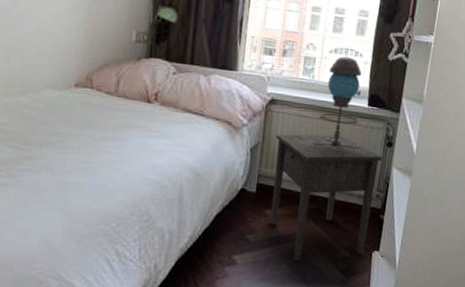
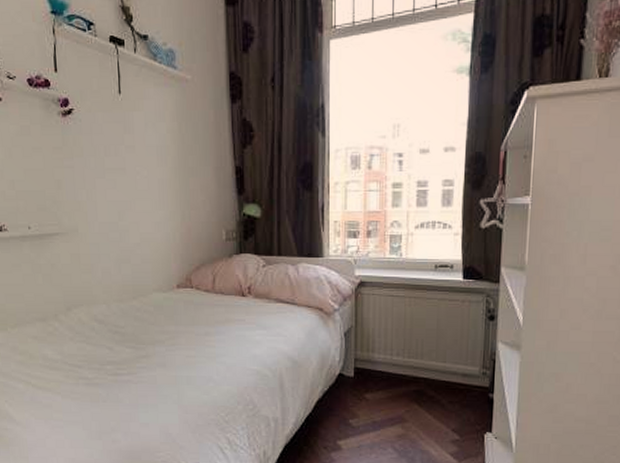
nightstand: present [270,134,382,261] -> none [369,313,484,445]
table lamp: present [312,56,362,153] -> none [407,230,459,330]

